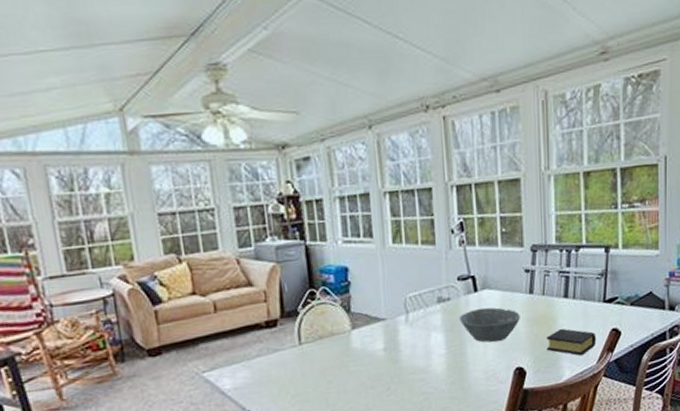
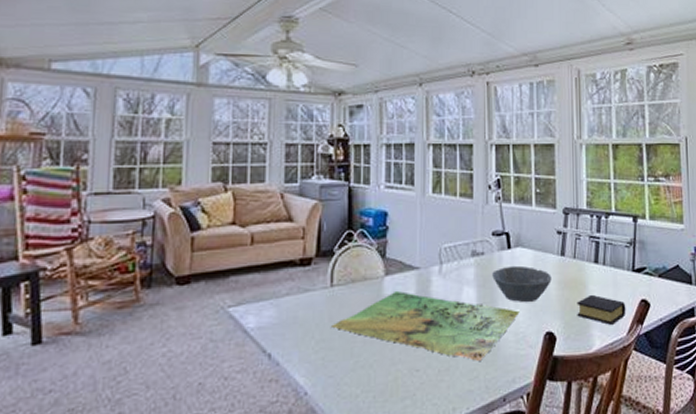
board game: none [303,343,489,400] -> present [330,291,520,361]

